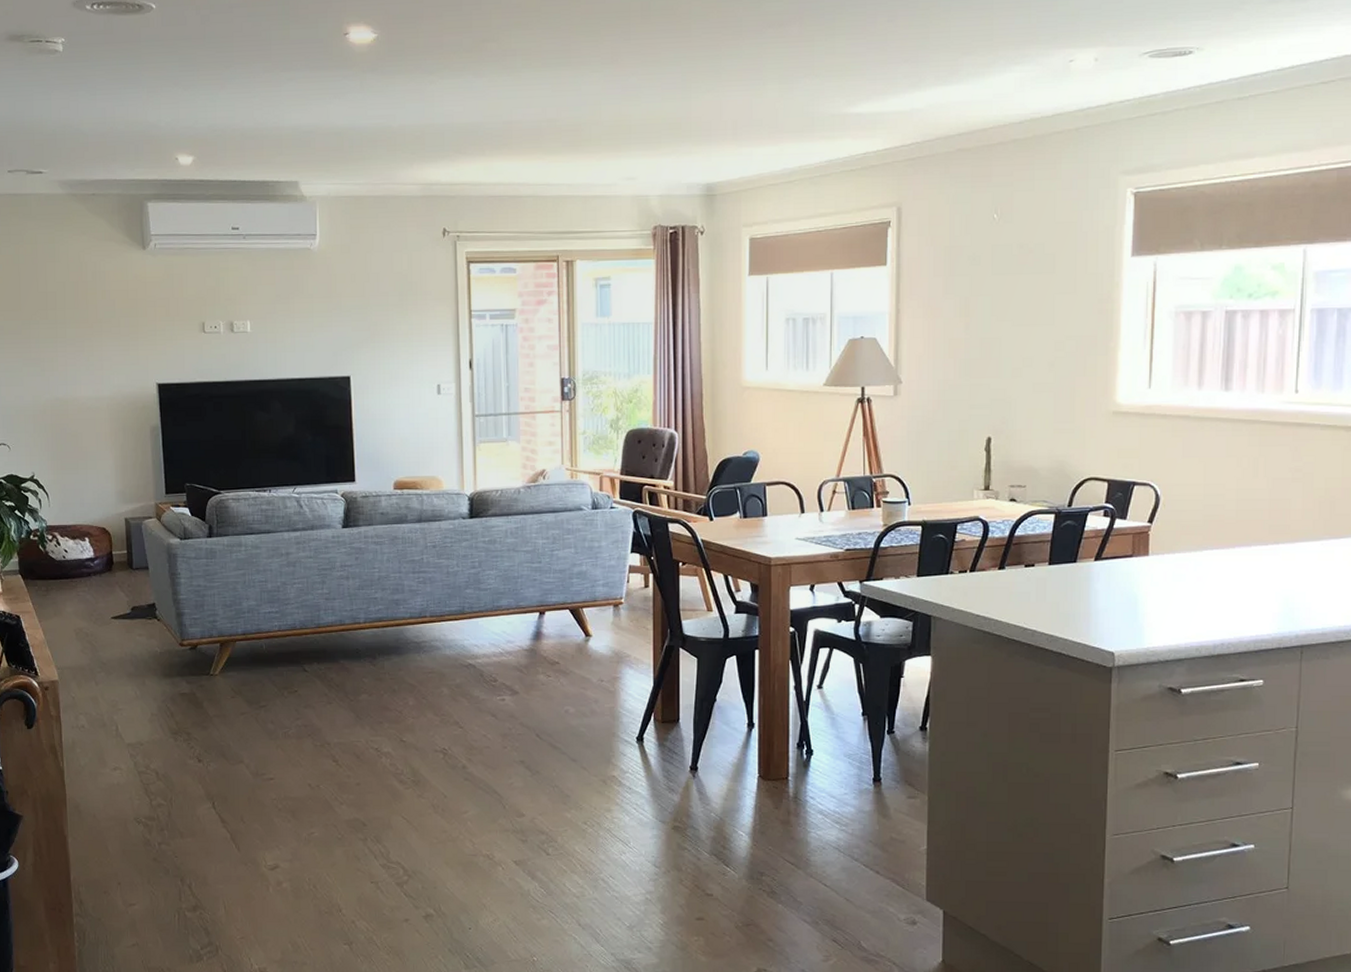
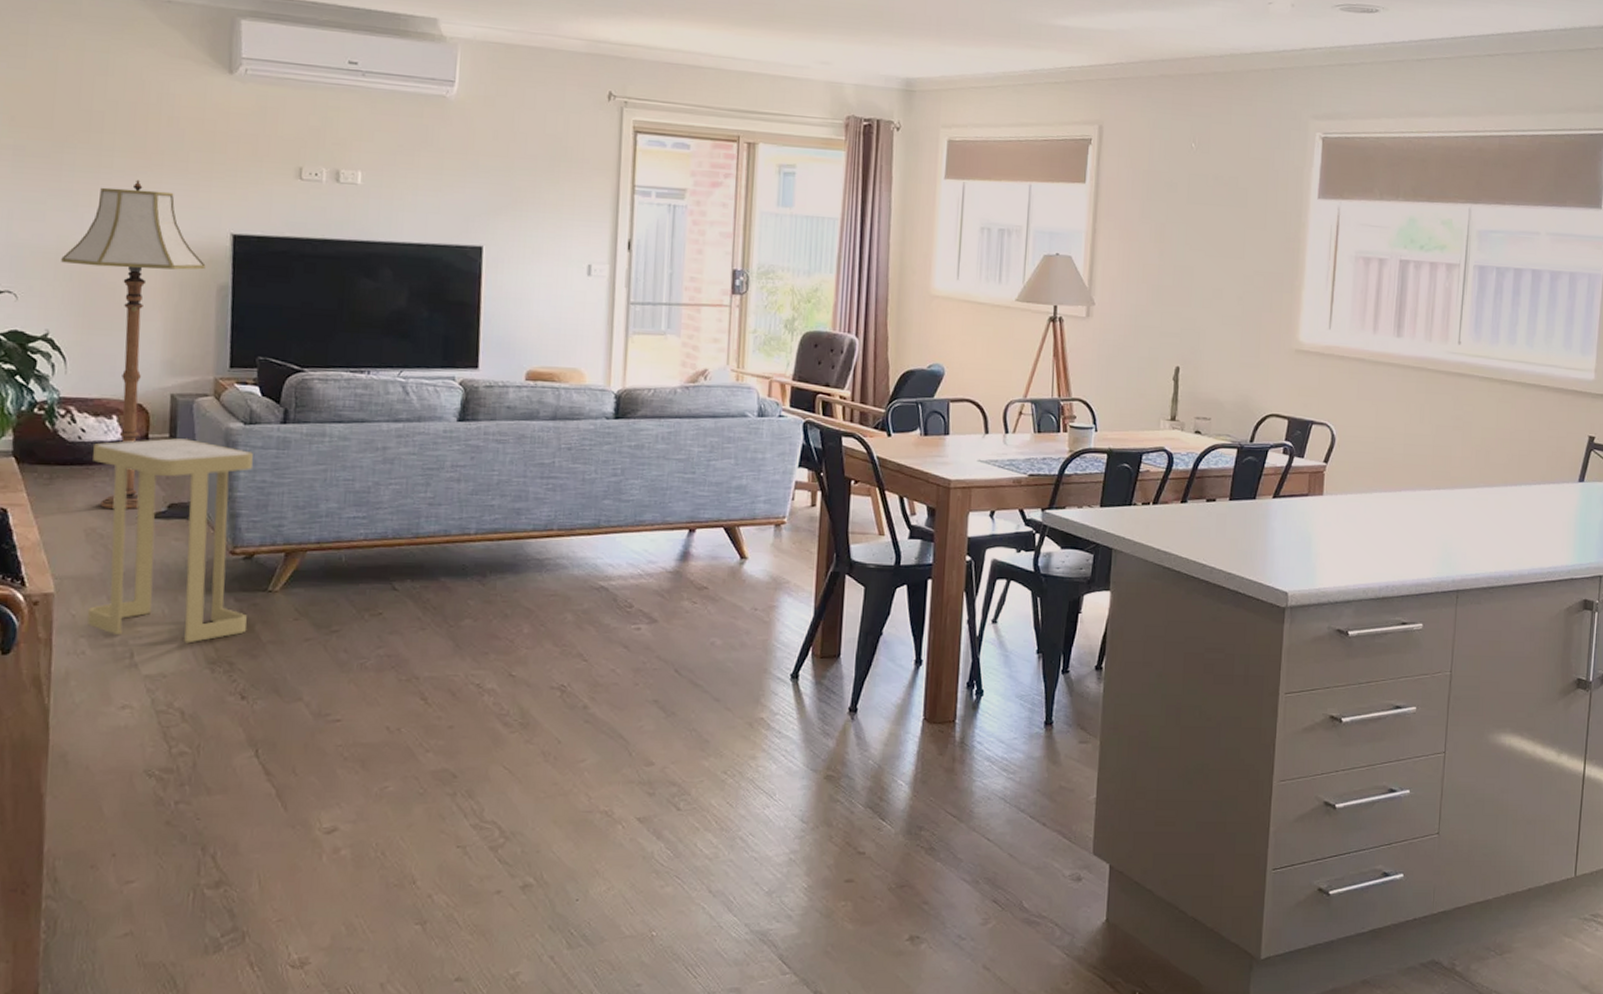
floor lamp: none [37,345,140,612] -> present [61,179,206,509]
side table: none [74,554,197,718] -> present [87,438,253,644]

